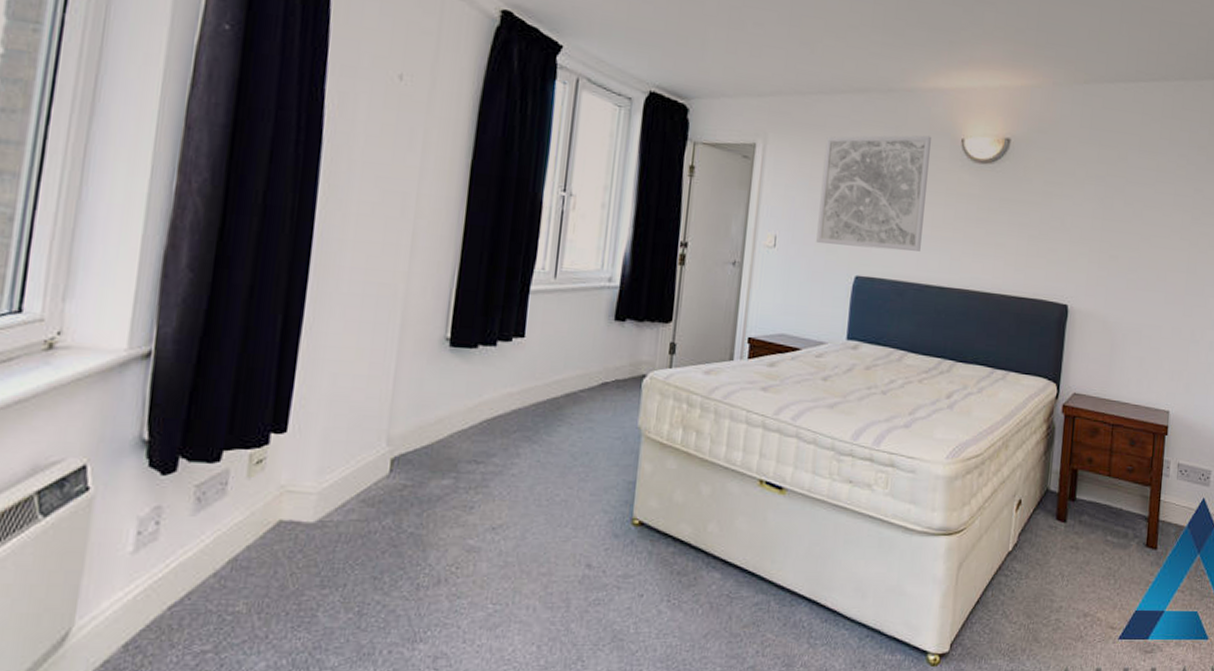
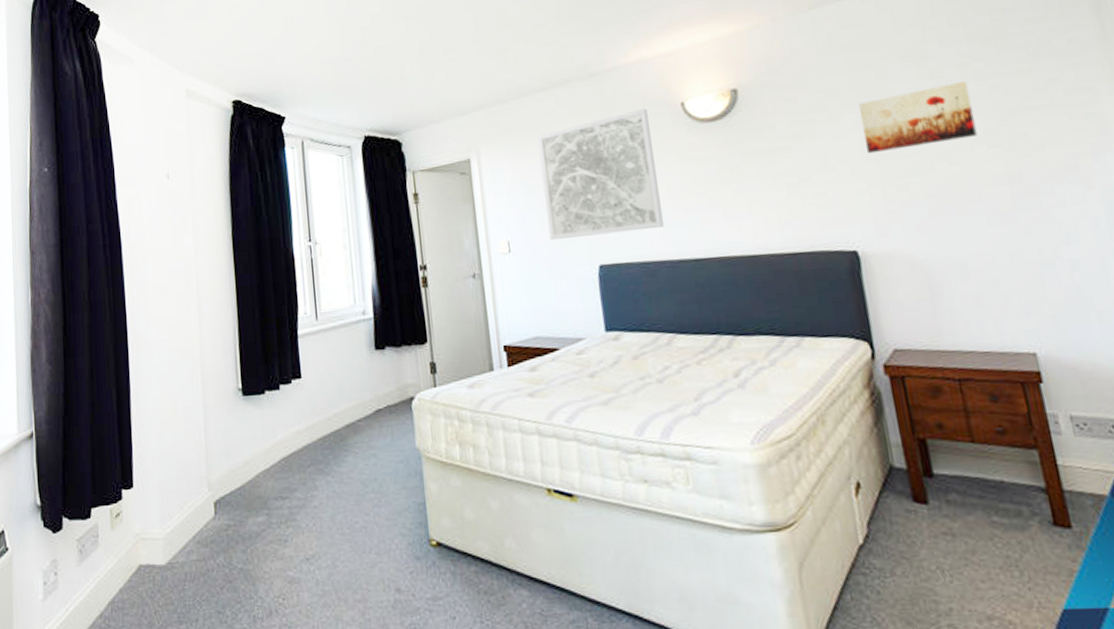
wall art: none [1095,177,1180,228] -> present [858,80,978,154]

